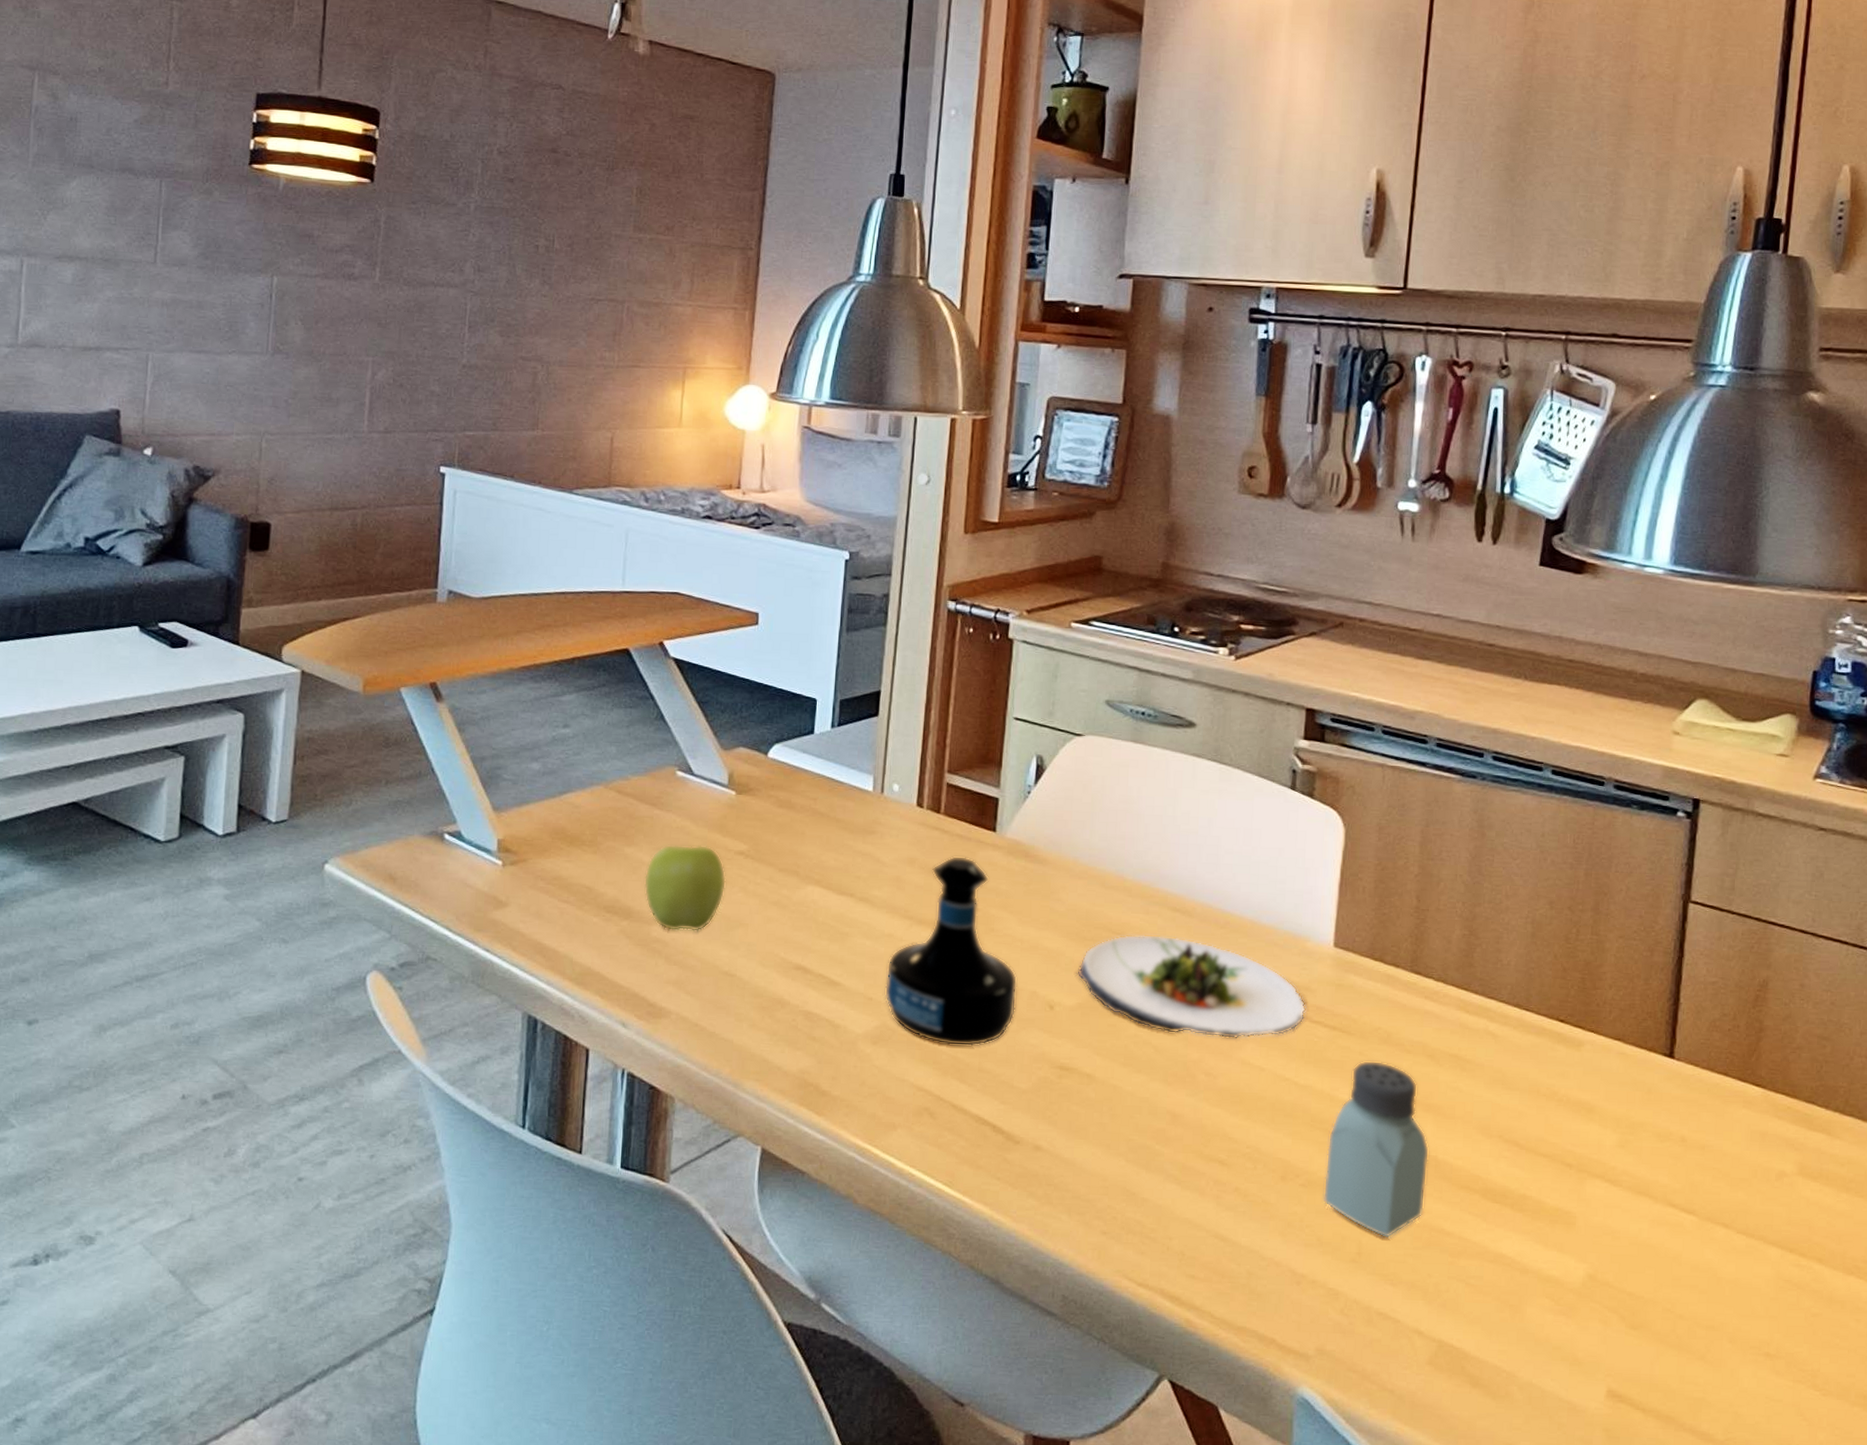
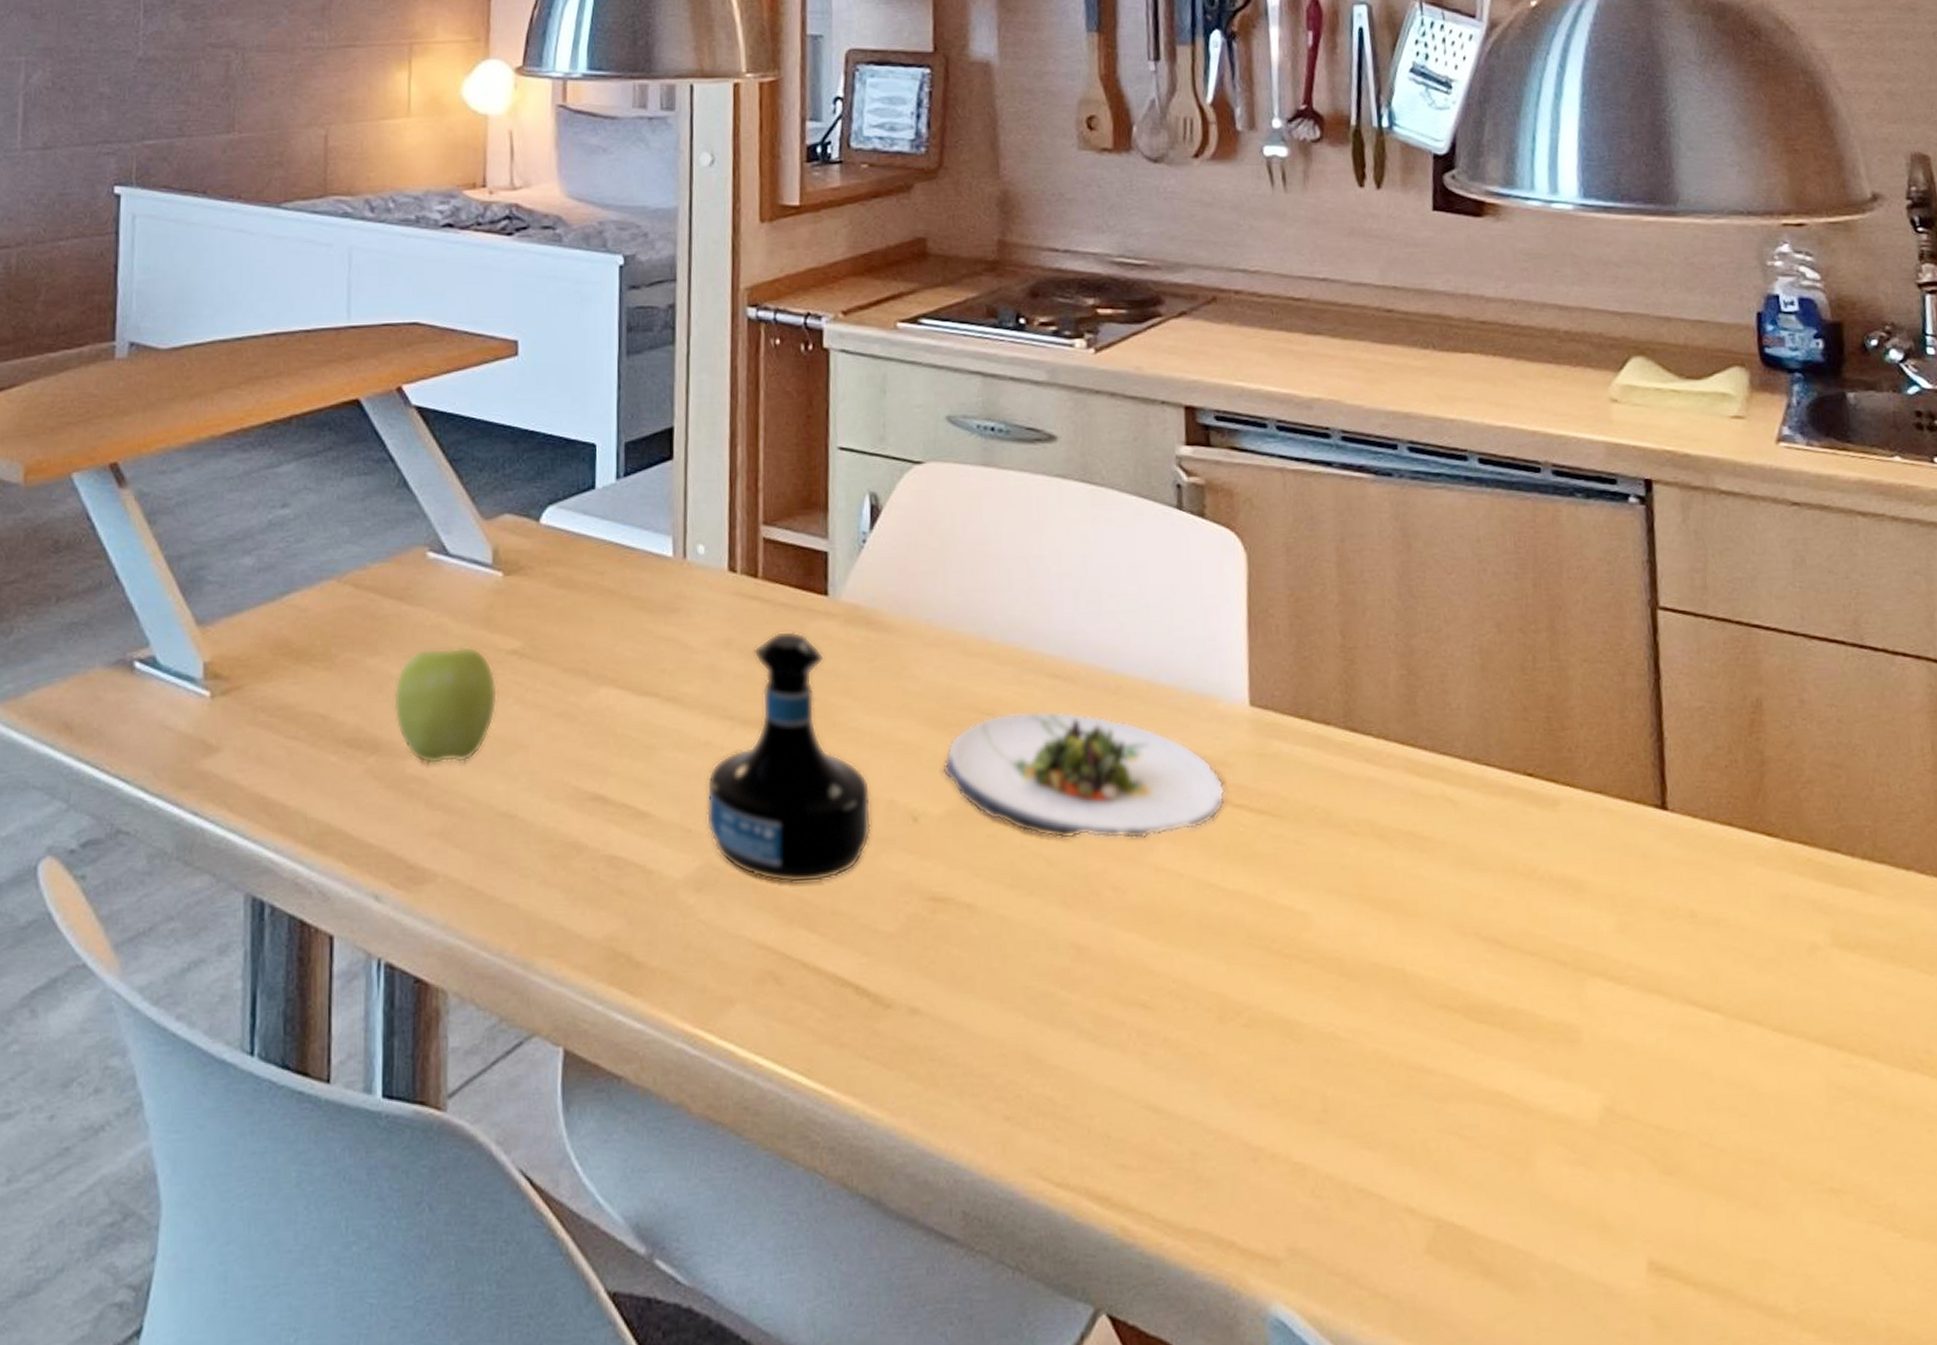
saltshaker: present [1323,1060,1430,1239] -> none [1270,849,1397,1087]

